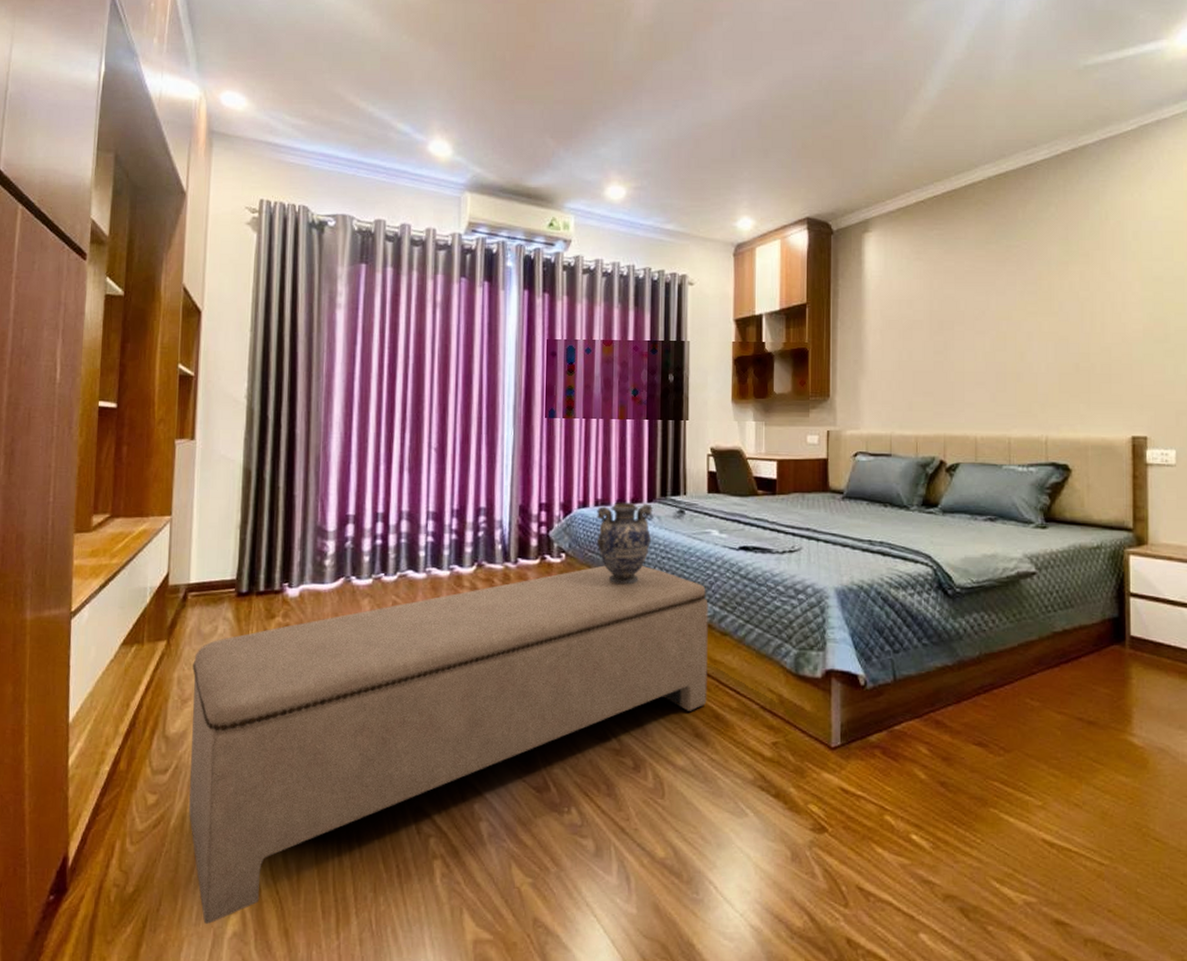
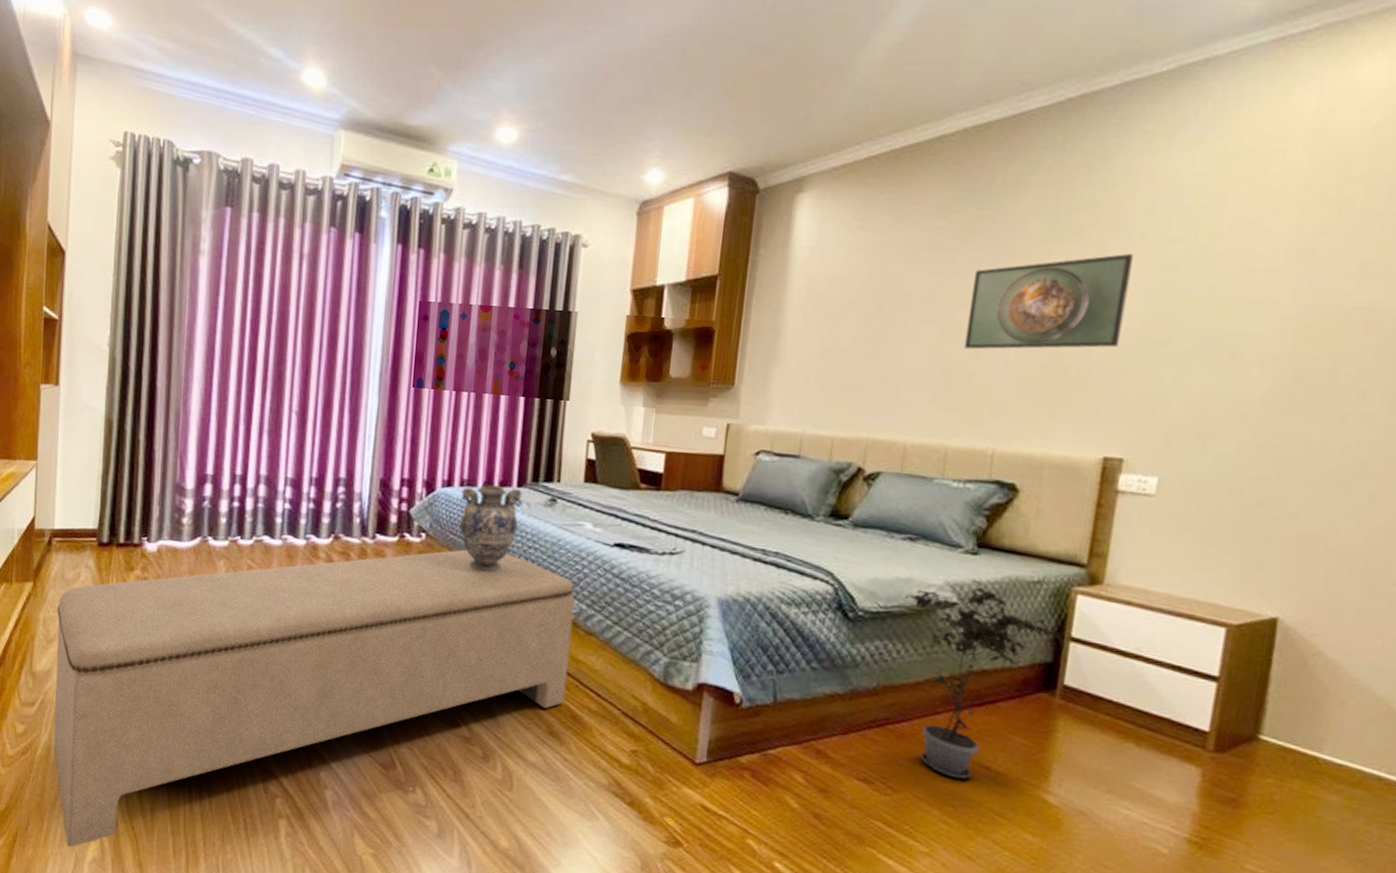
potted plant: none [993,550,1125,733] -> present [906,579,1065,779]
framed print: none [1011,271,1130,354] -> present [964,254,1133,350]

